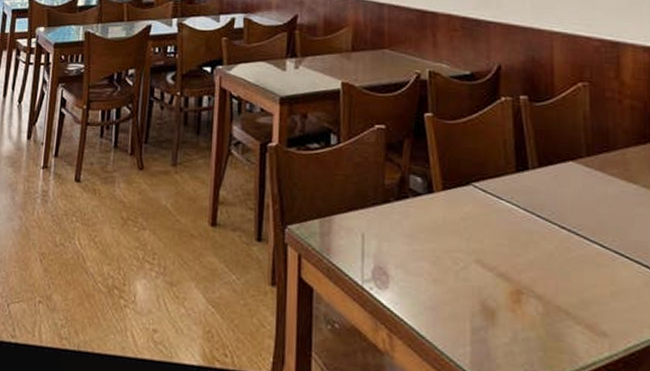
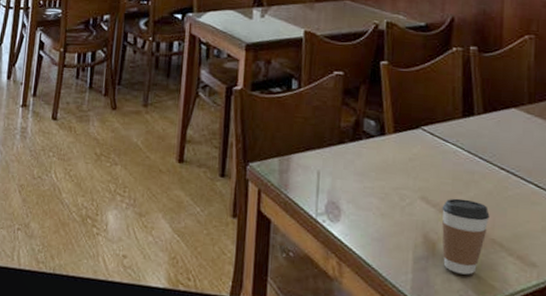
coffee cup: none [499,261,552,347] -> present [442,198,490,275]

